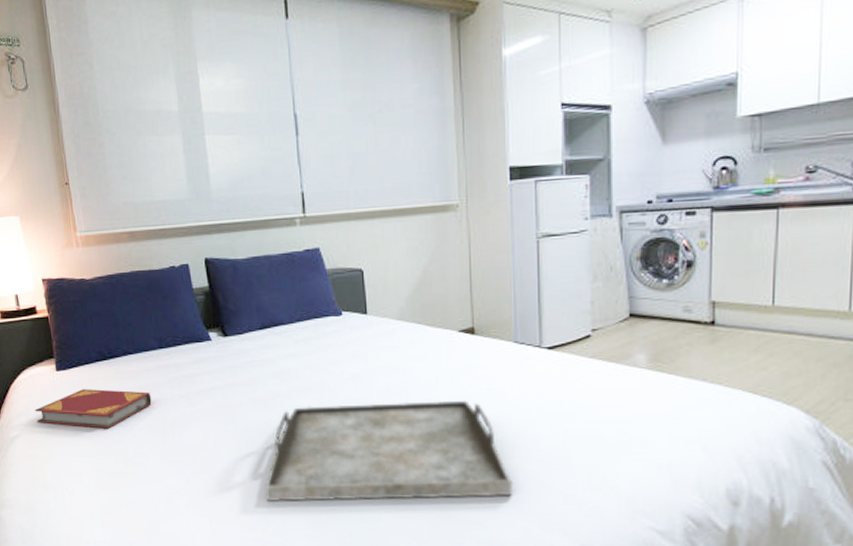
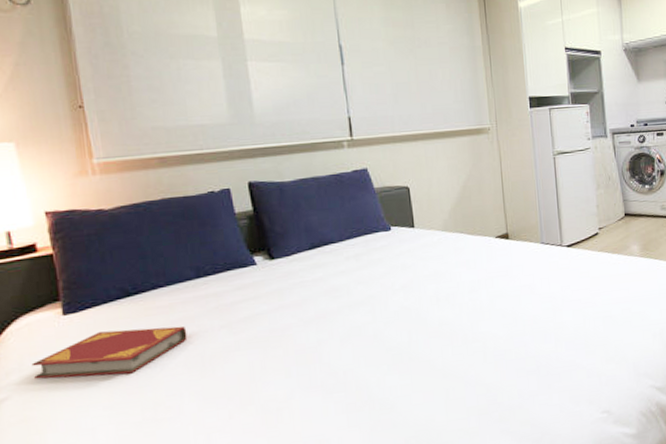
serving tray: present [265,400,514,502] -> none [318,297,548,422]

